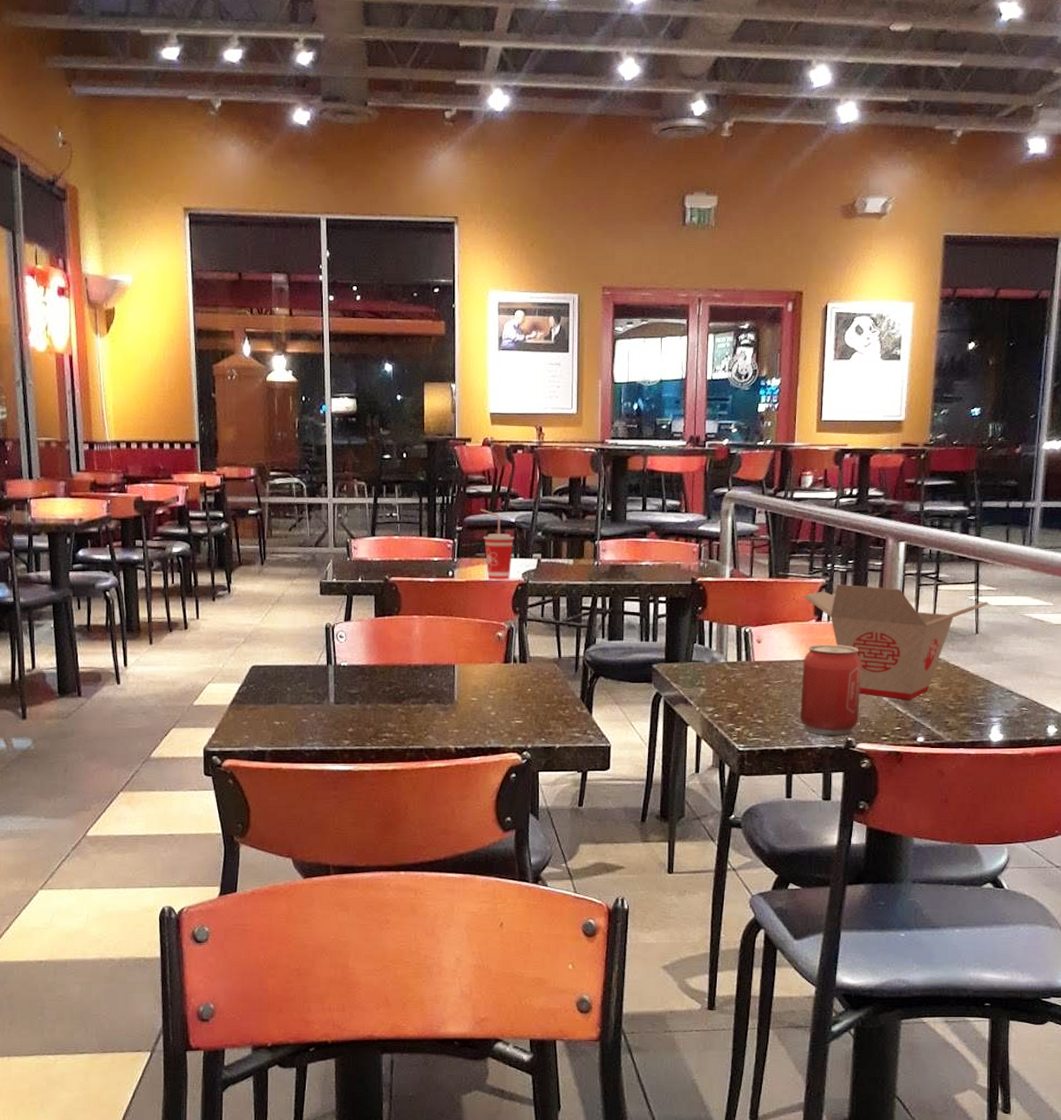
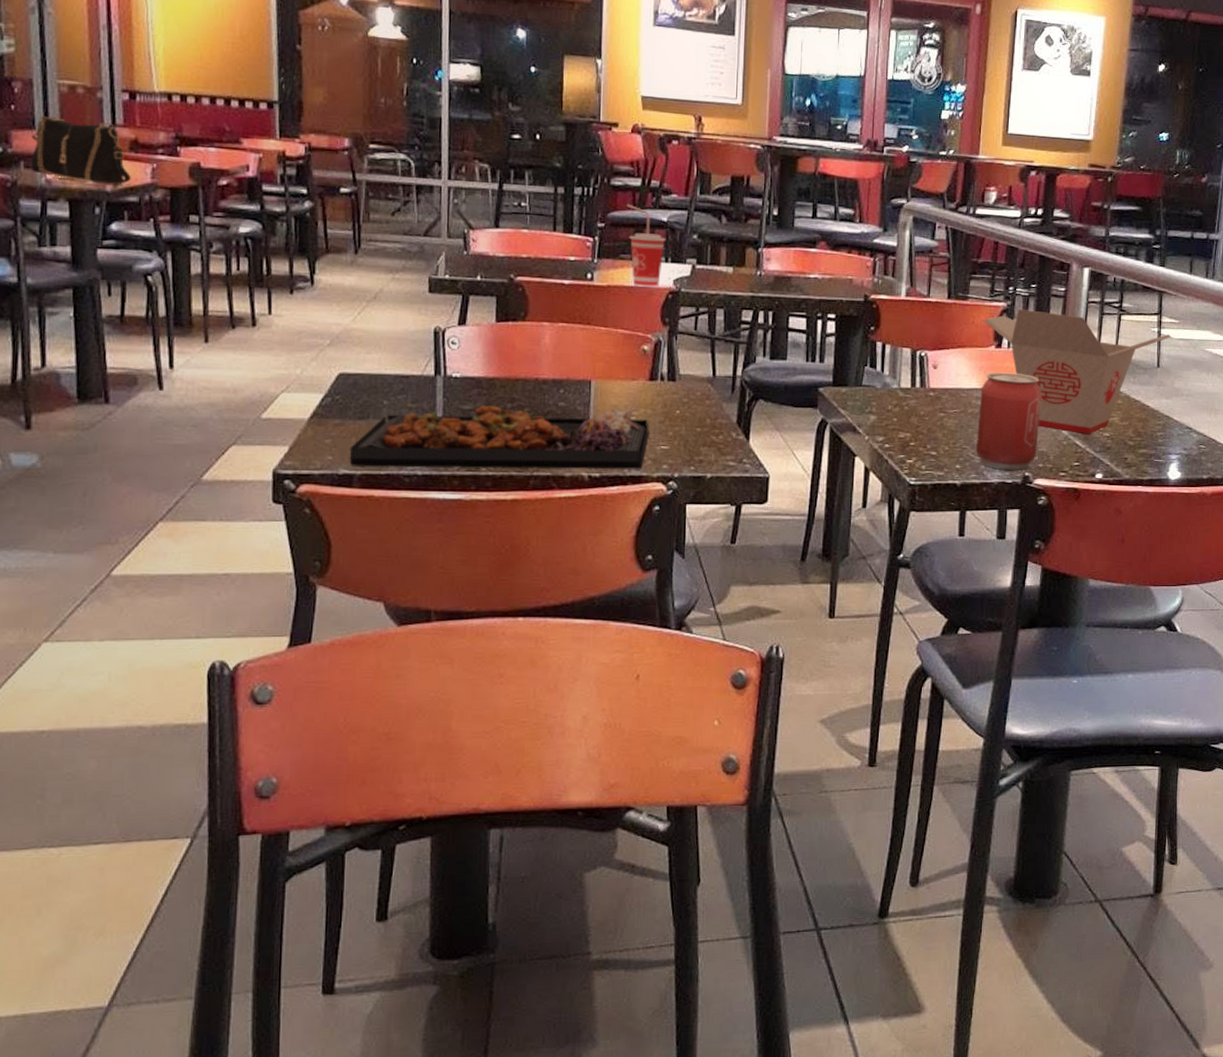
handbag: none [20,467,92,520] -> present [30,115,131,185]
food tray: none [262,685,505,744] -> present [349,405,649,469]

